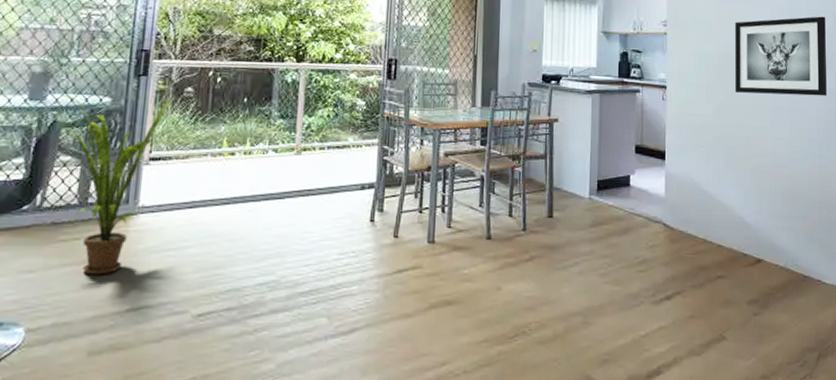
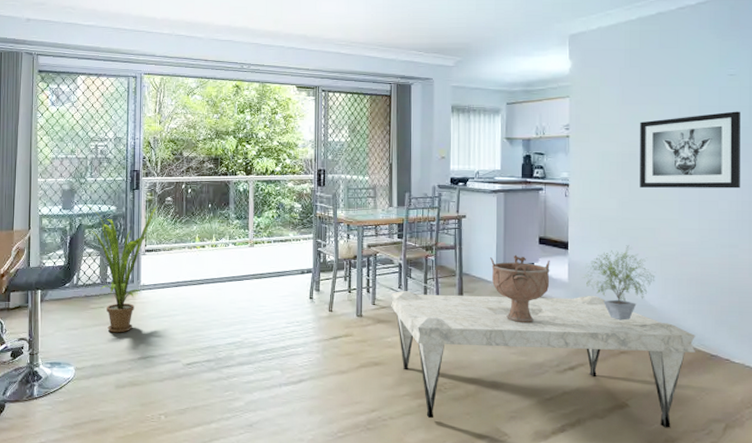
coffee table: none [470,210,789,370] -> present [391,291,695,428]
decorative bowl: none [583,165,647,245] -> present [490,254,550,322]
potted plant: none [680,155,751,240] -> present [583,245,655,321]

